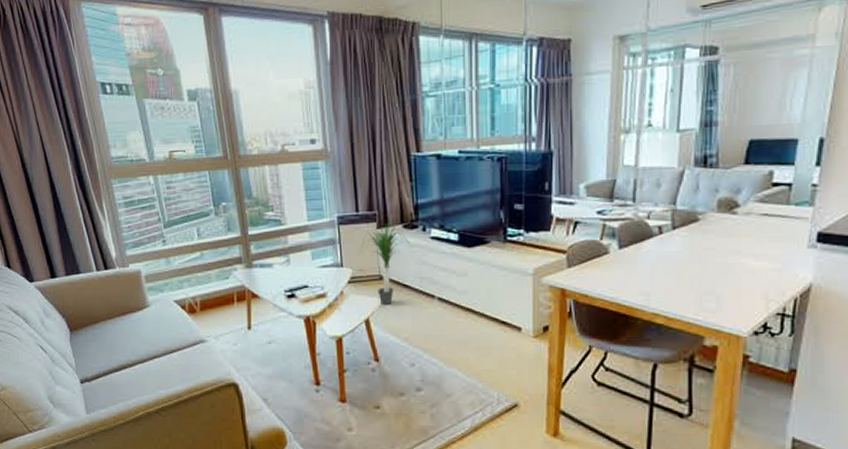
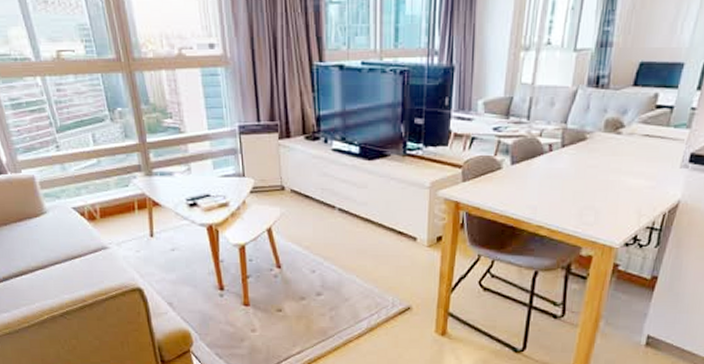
potted plant: present [359,221,412,304] -> none [261,132,313,214]

